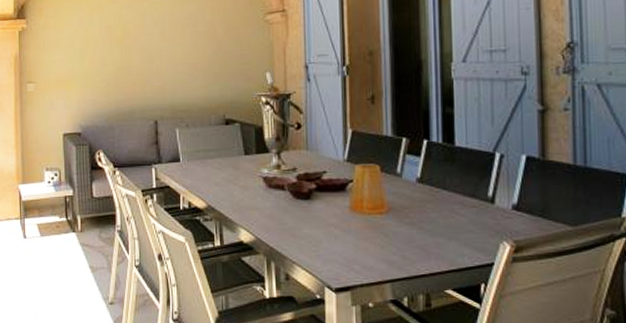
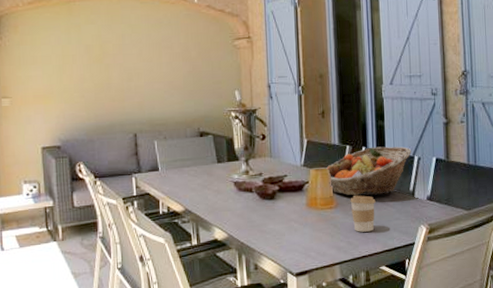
fruit basket: none [375,139,491,201] -> present [326,146,411,196]
coffee cup: none [406,200,441,245] -> present [350,195,376,232]

